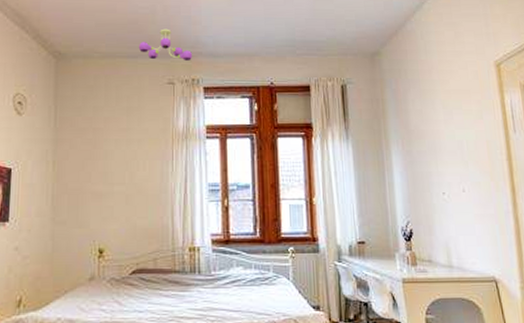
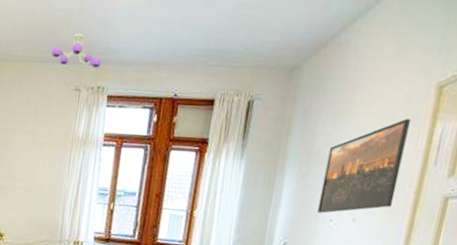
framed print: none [424,93,492,187] -> present [317,119,410,213]

